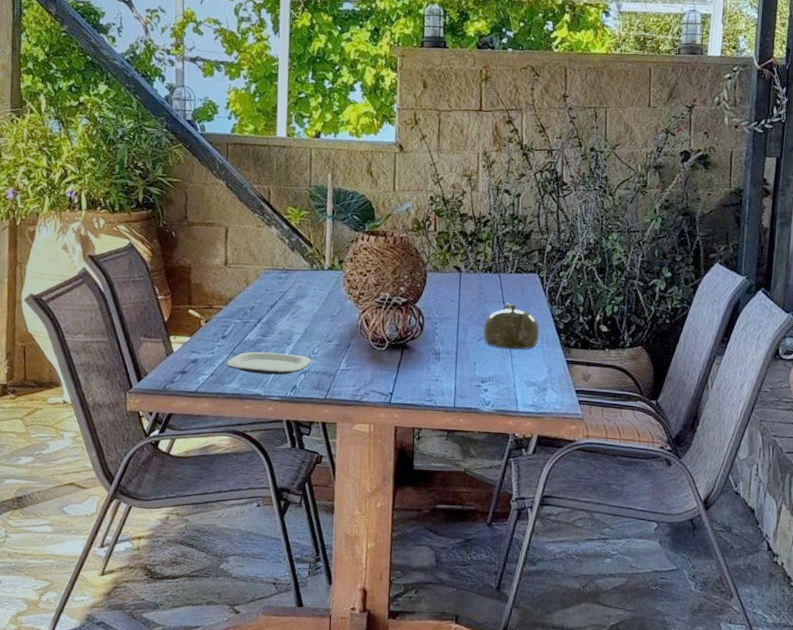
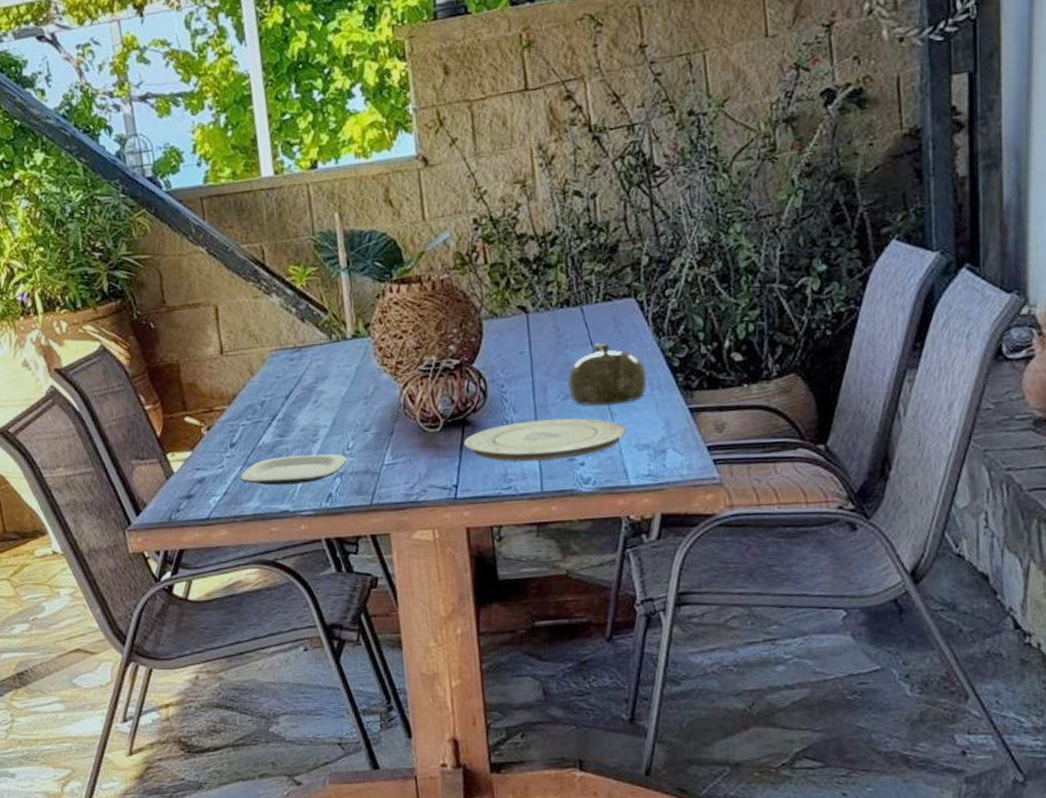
plate: none [402,352,521,385] -> present [464,418,626,462]

